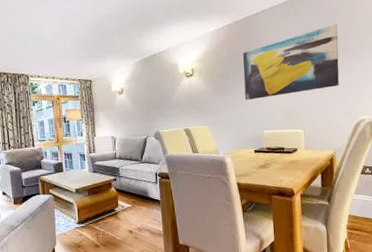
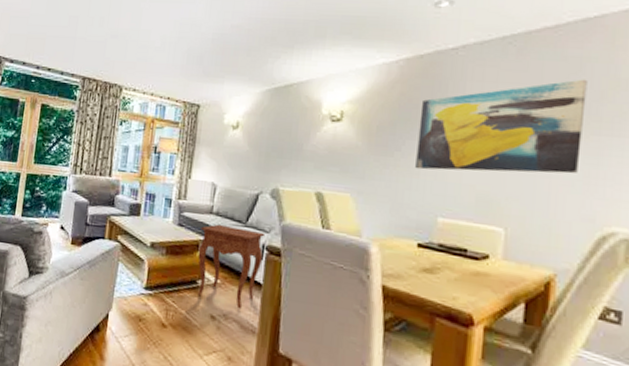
side table: none [110,165,158,221] -> present [197,224,266,309]

